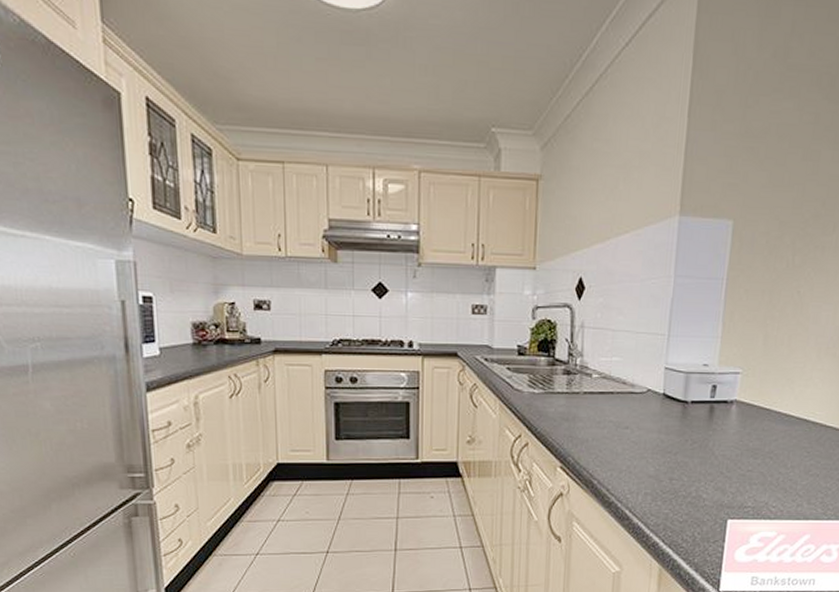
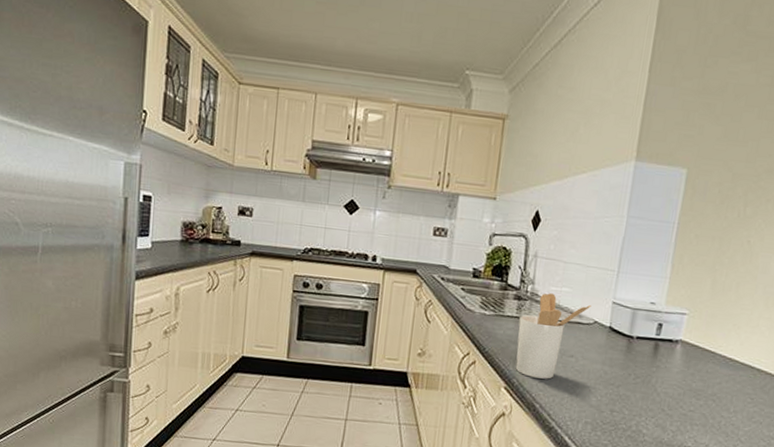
utensil holder: none [570,364,644,454] -> present [515,293,592,379]

